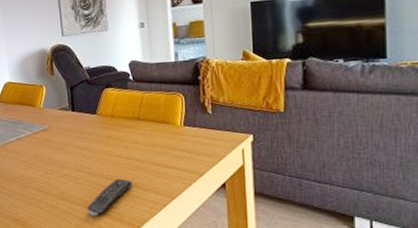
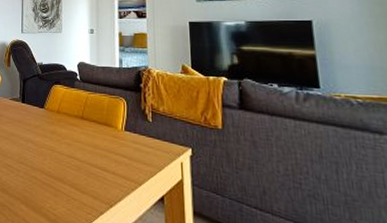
remote control: present [87,178,133,217] -> none [25,176,71,215]

